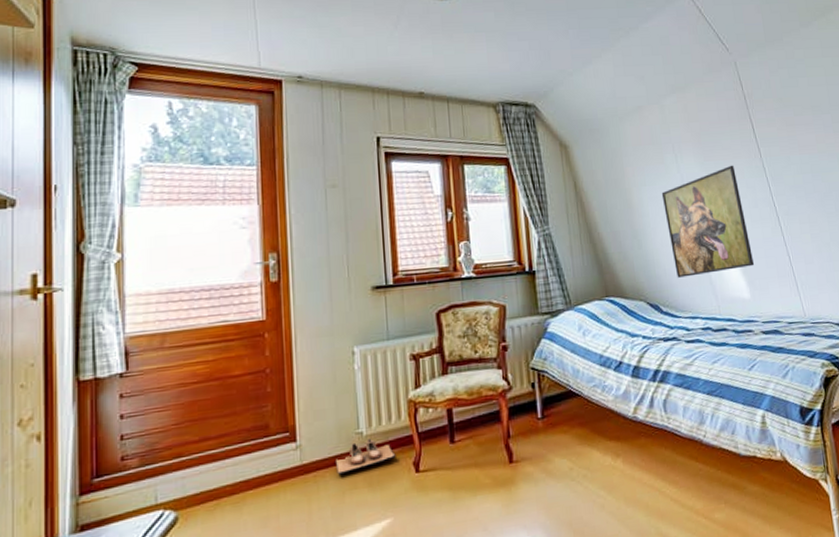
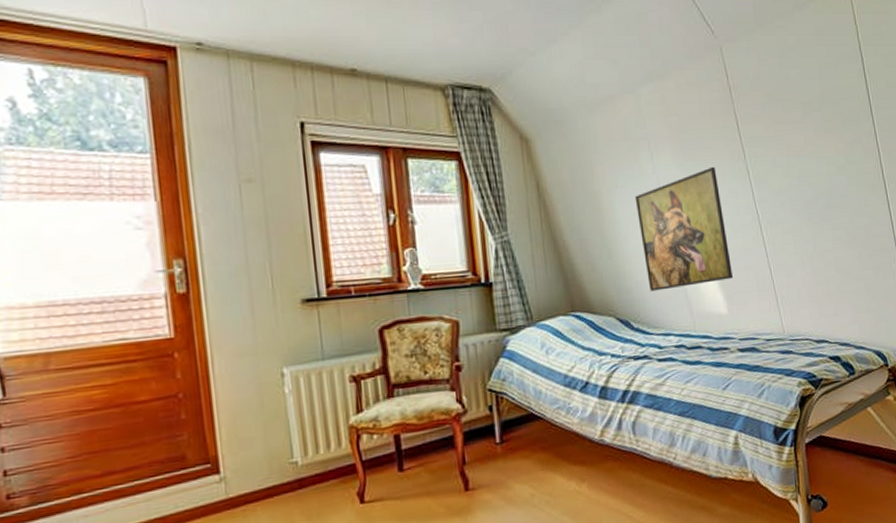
shoe: present [334,439,396,475] -> none [266,468,337,509]

